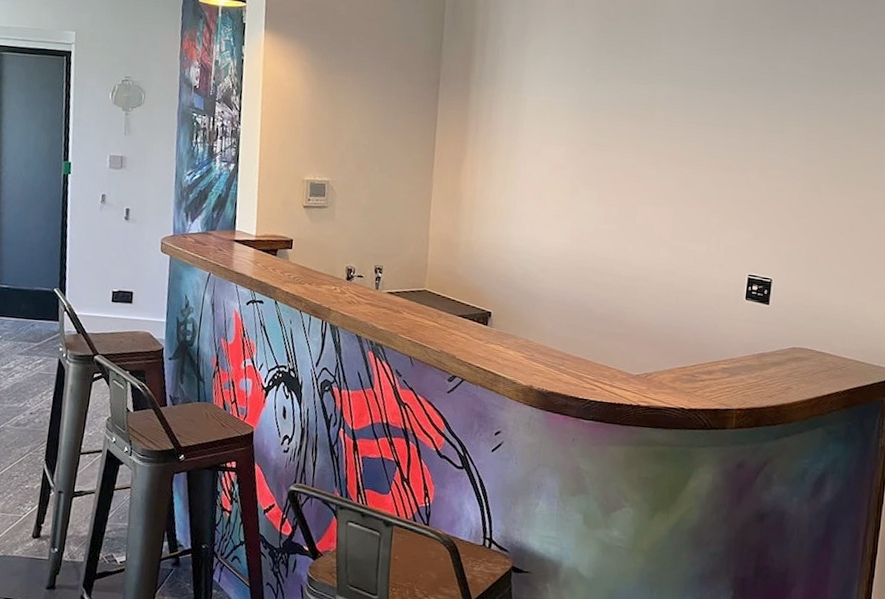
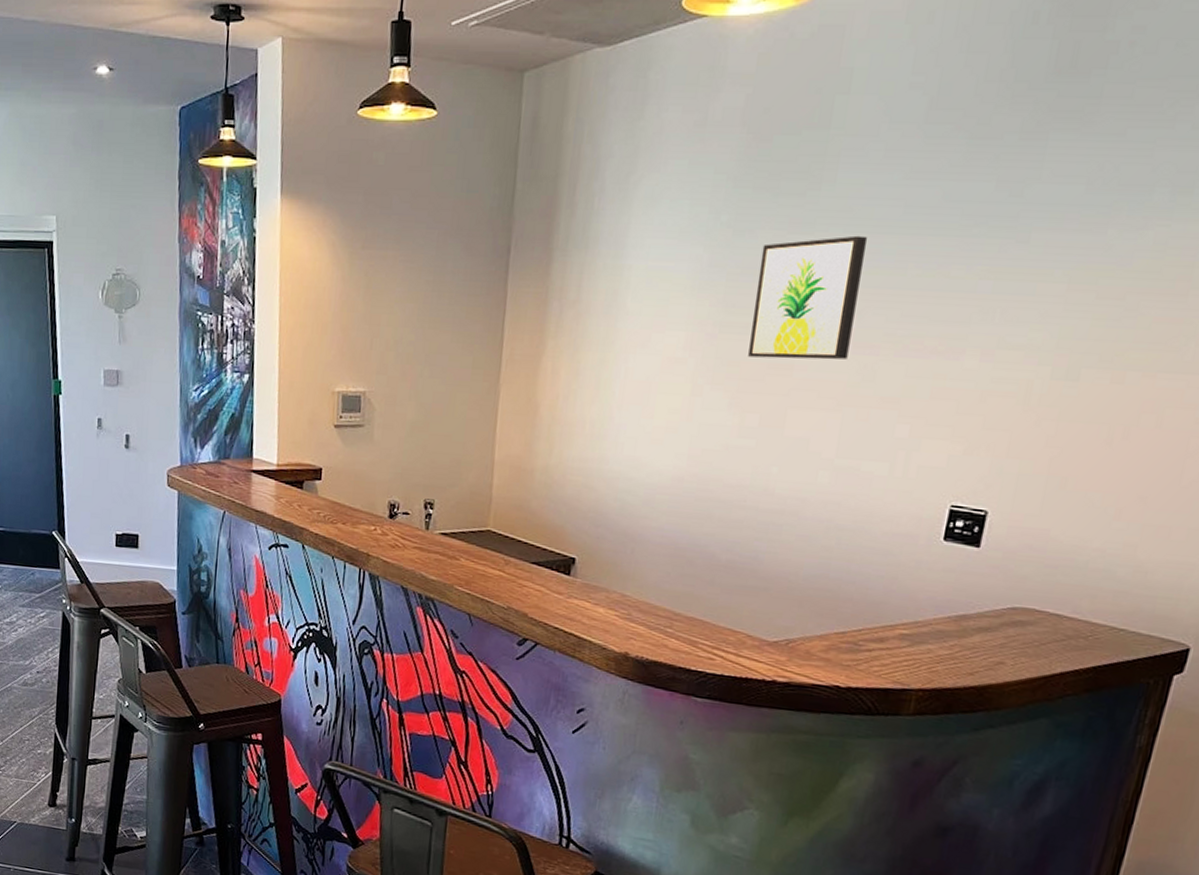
wall art: none [609,87,683,171] -> present [748,235,868,360]

